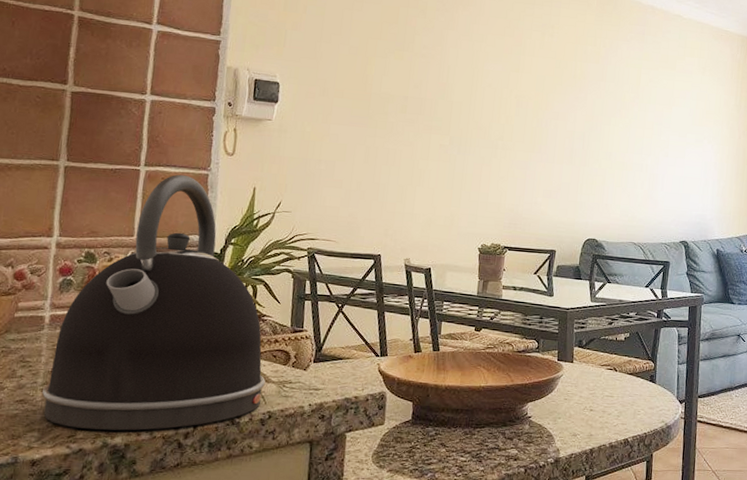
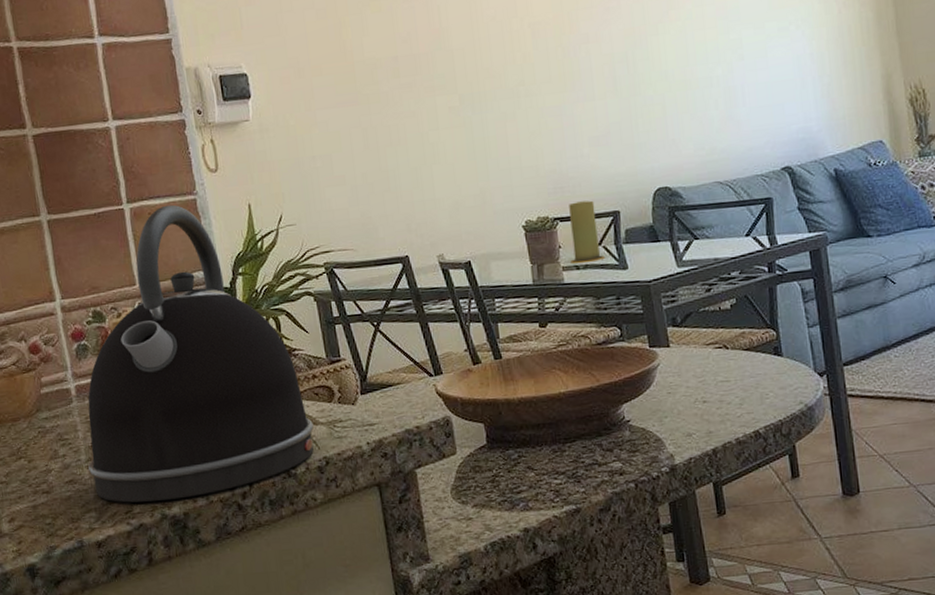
candle: none [510,237,538,286] -> present [569,200,604,263]

